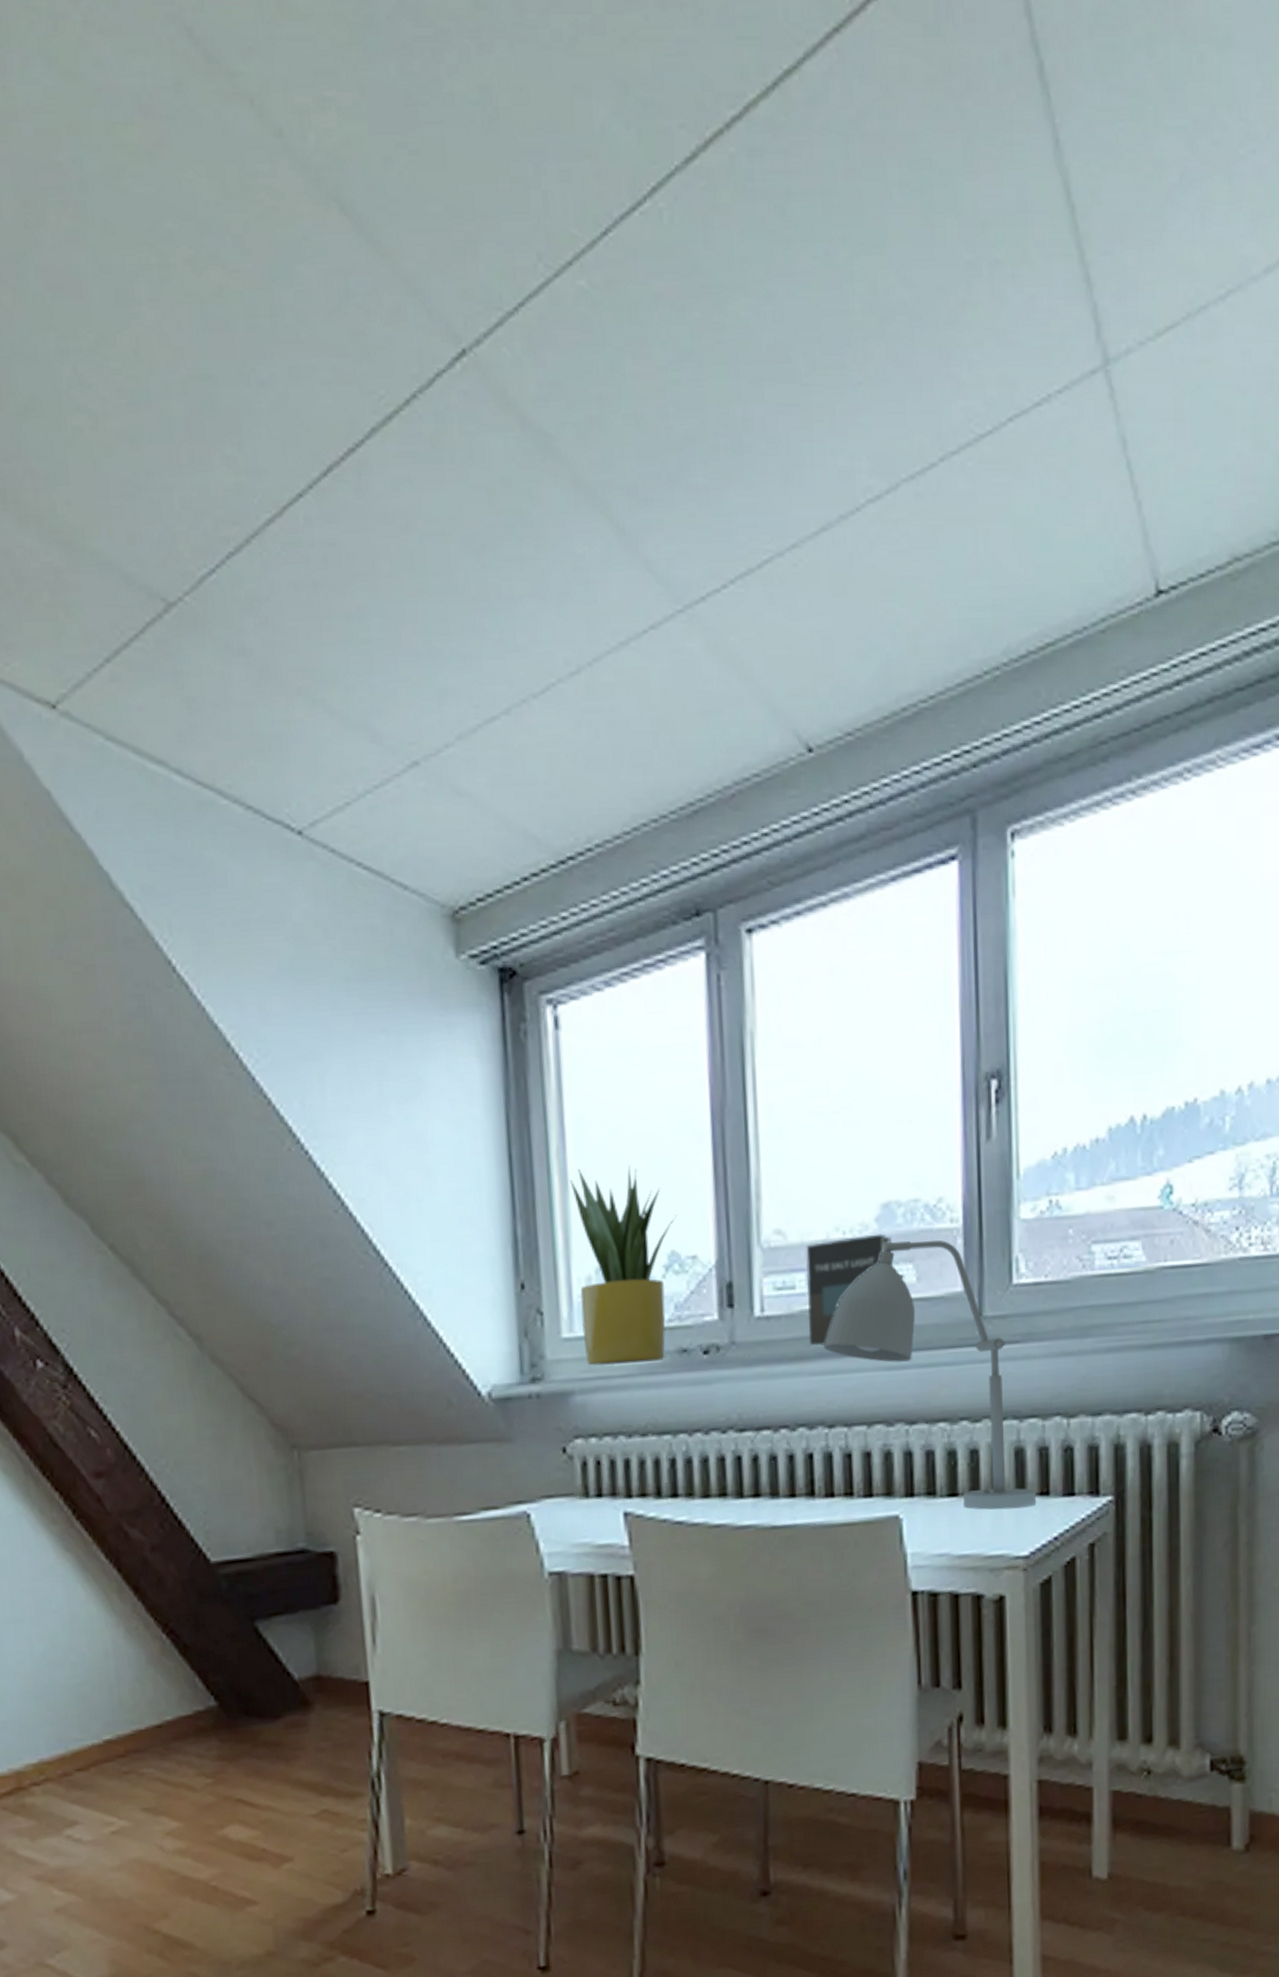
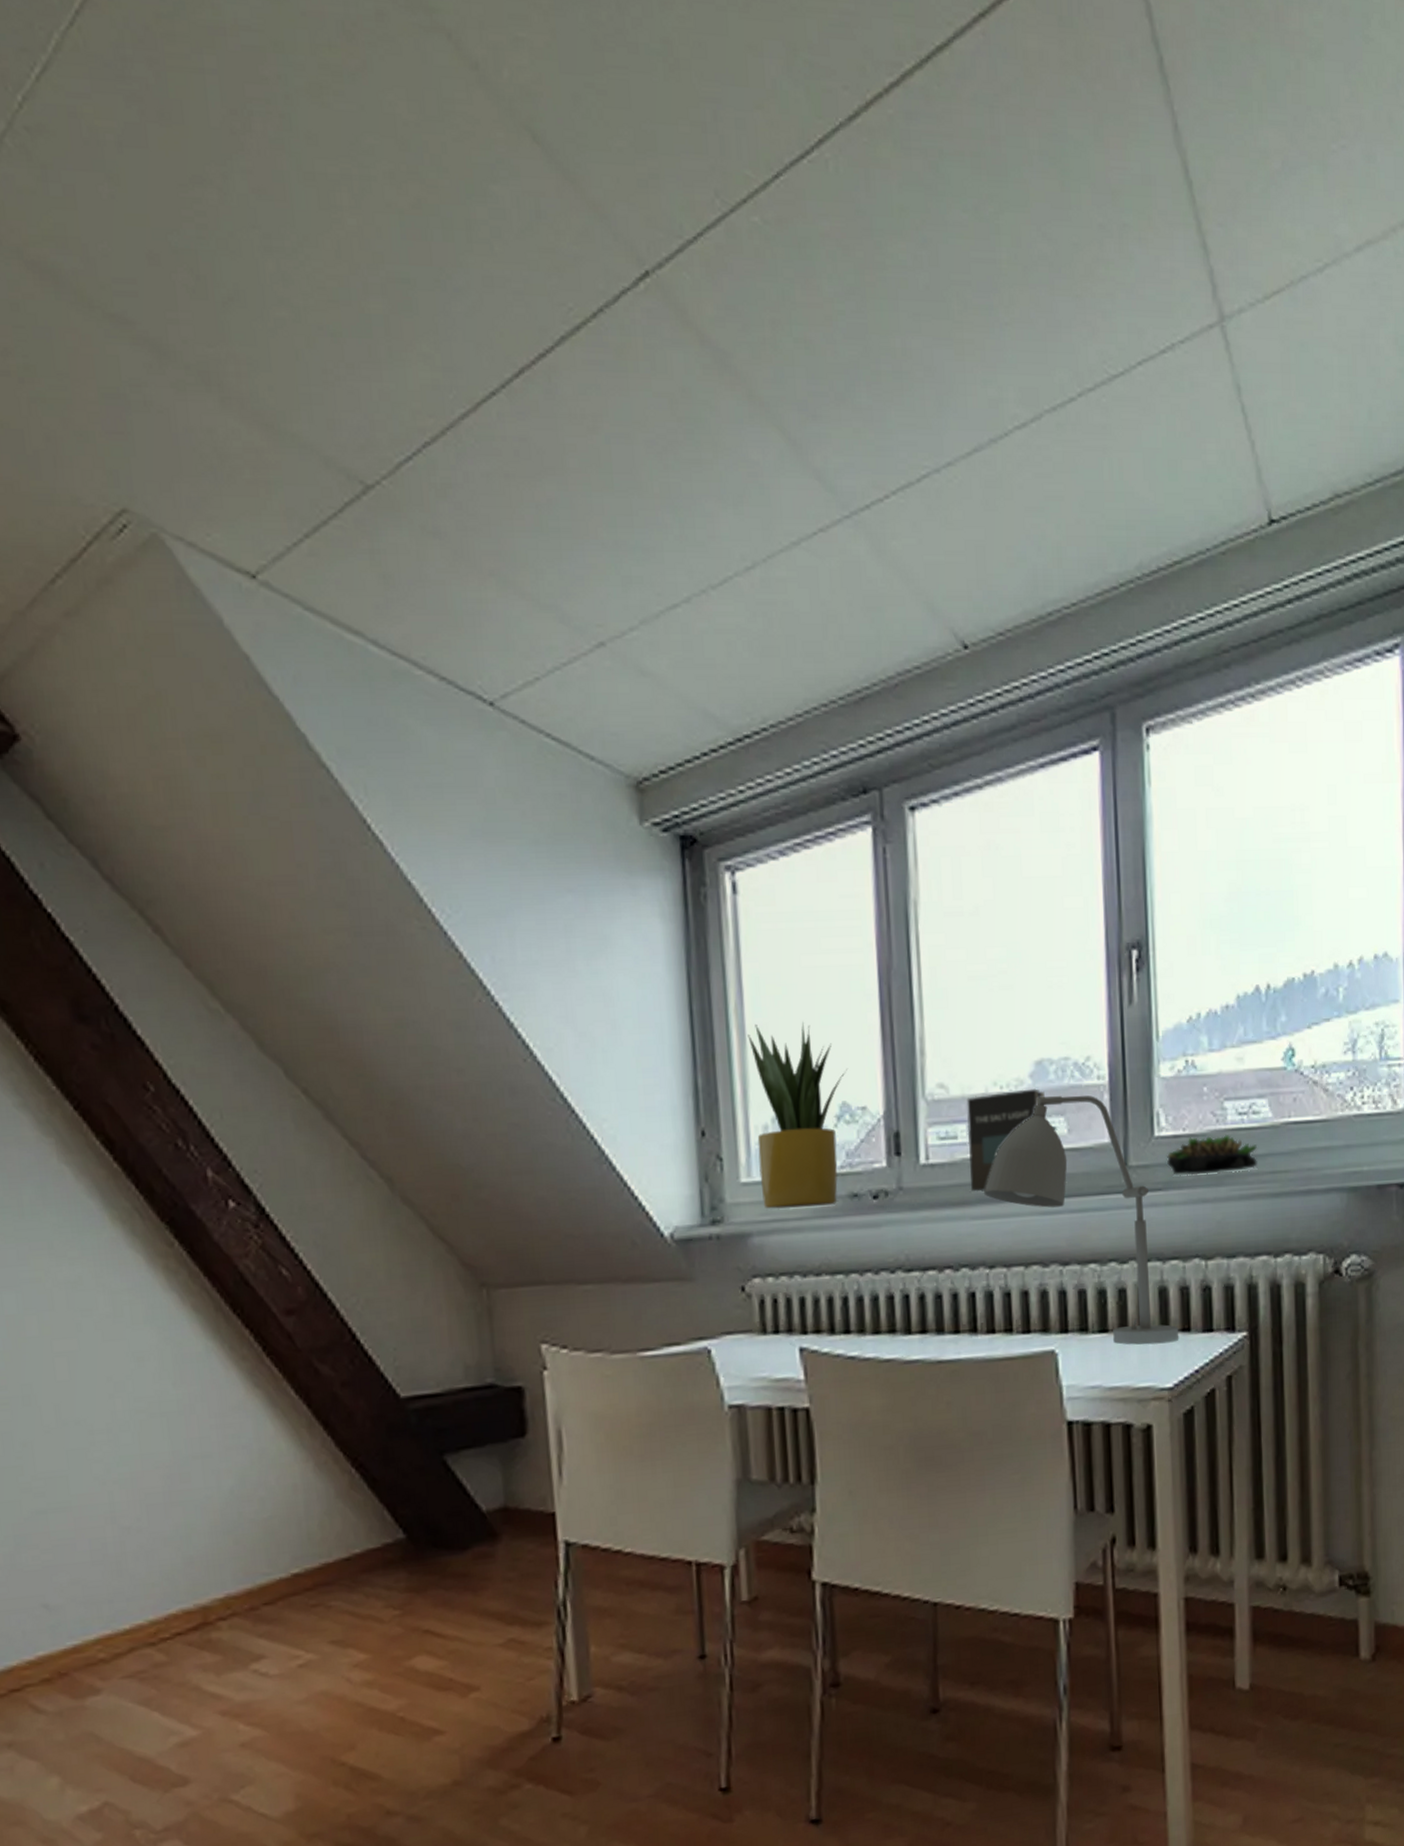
succulent plant: none [1025,1281,1128,1326] -> present [1166,1135,1258,1176]

